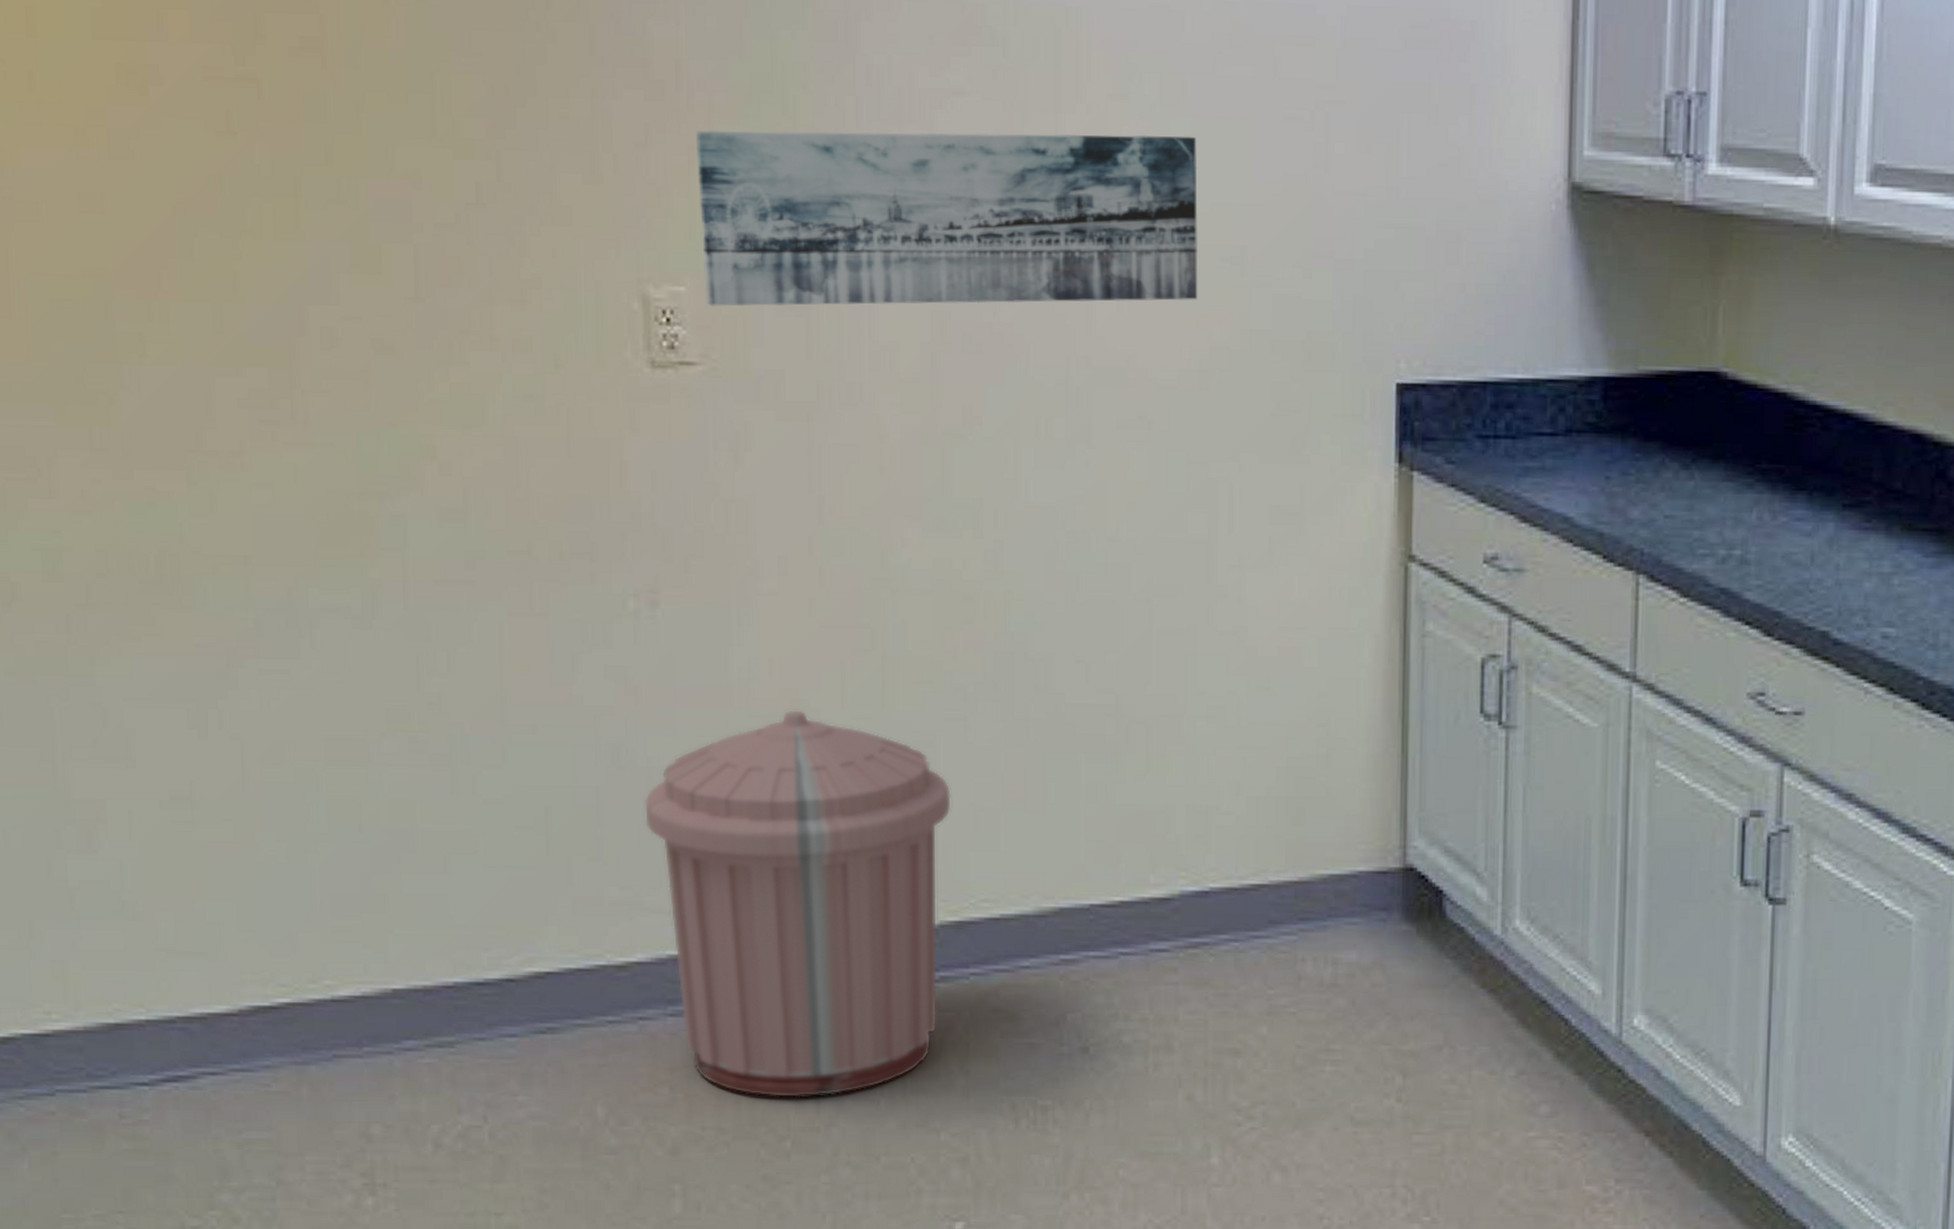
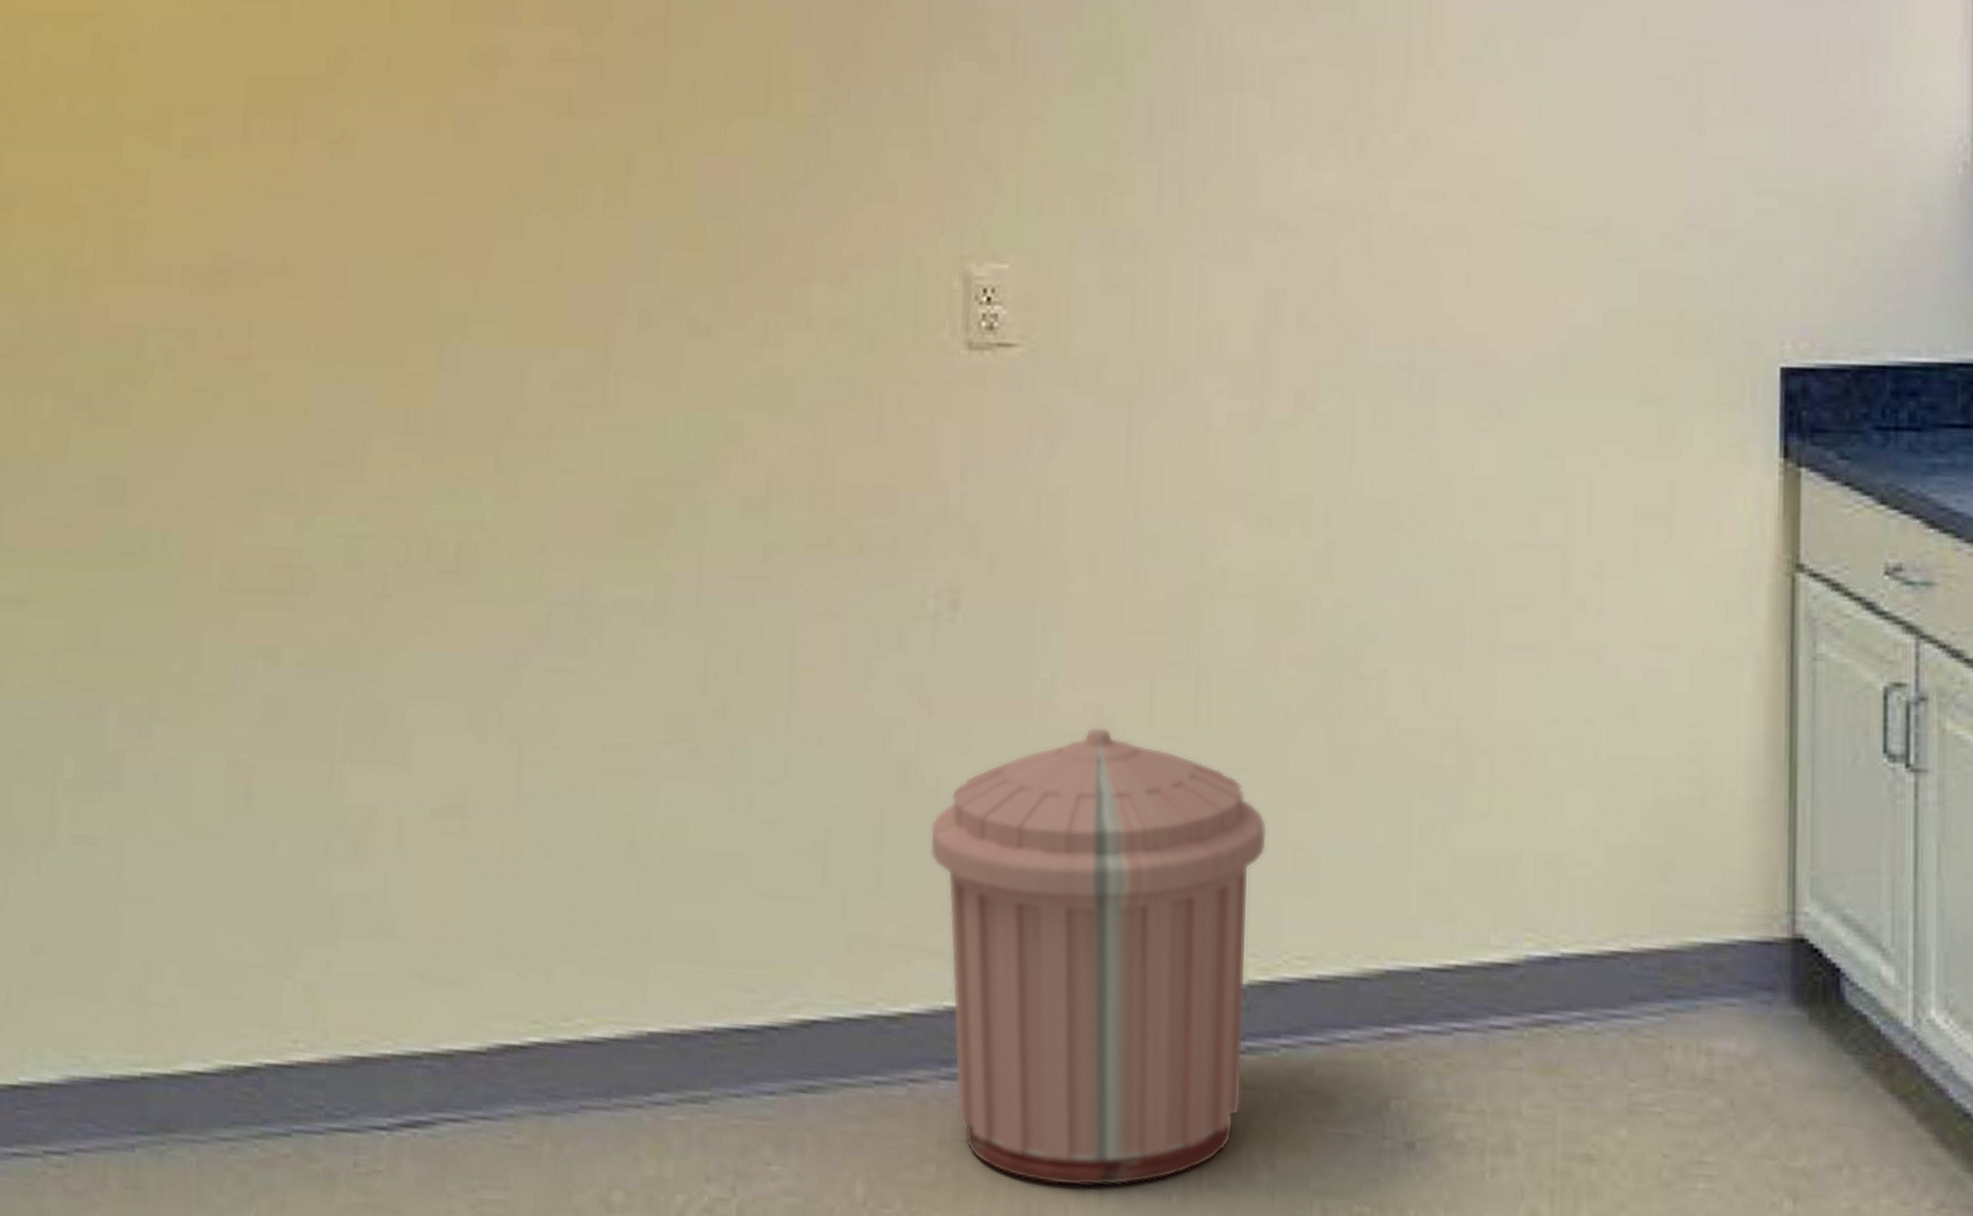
wall art: present [695,129,1198,307] -> none [1027,99,1558,285]

